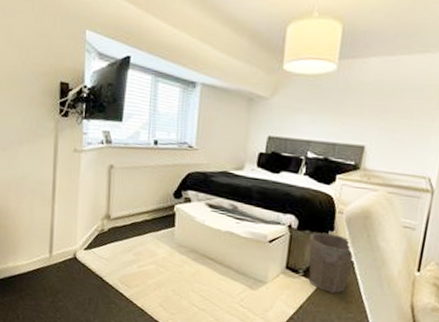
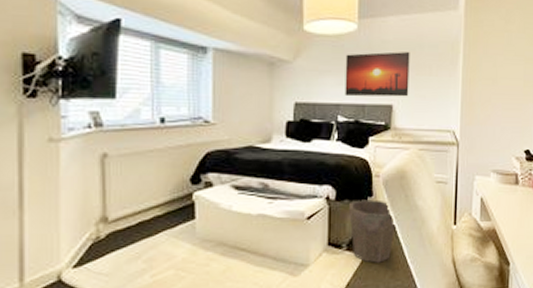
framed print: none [317,93,390,139] -> present [345,51,410,97]

